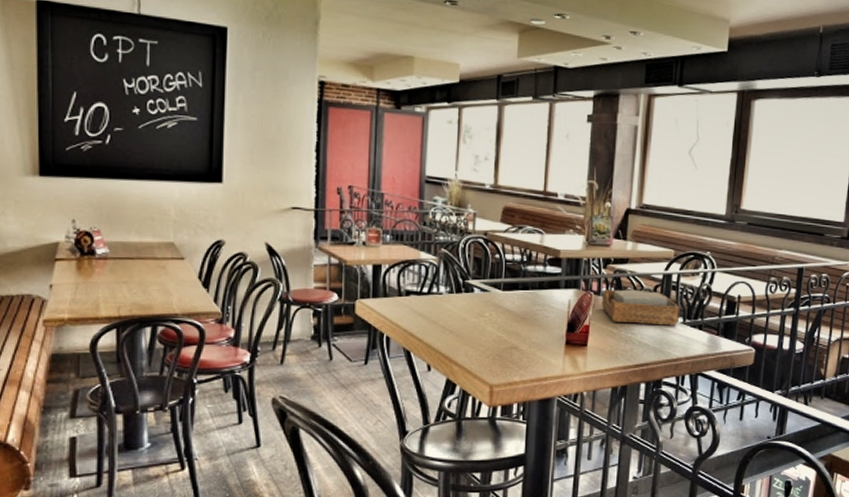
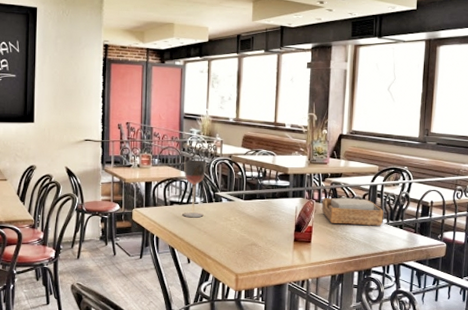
wineglass: none [421,236,454,313] -> present [182,159,207,218]

